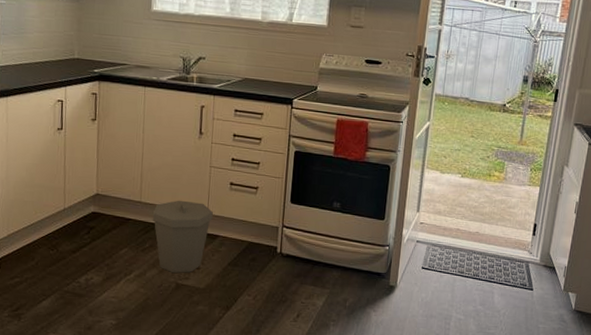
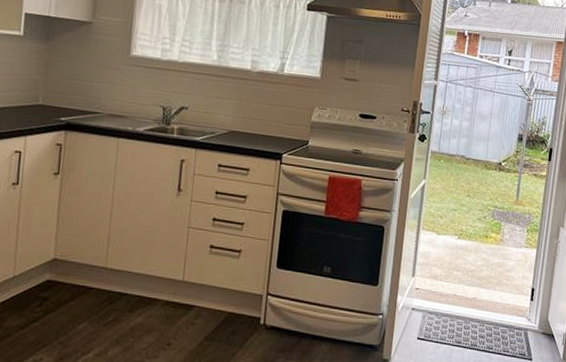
trash can: present [152,200,213,274] -> none [118,265,189,351]

